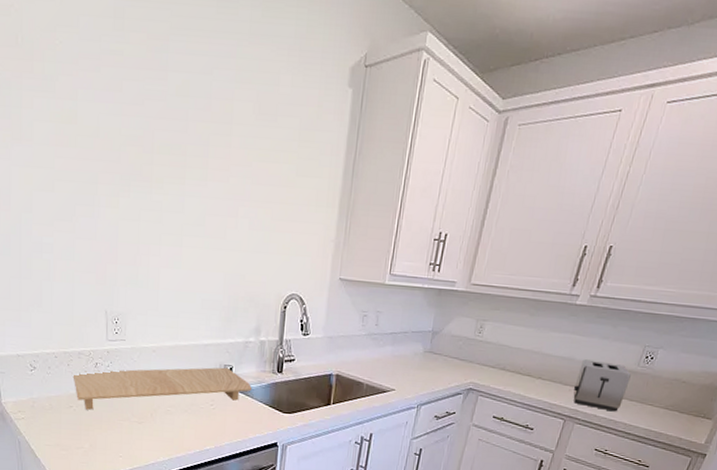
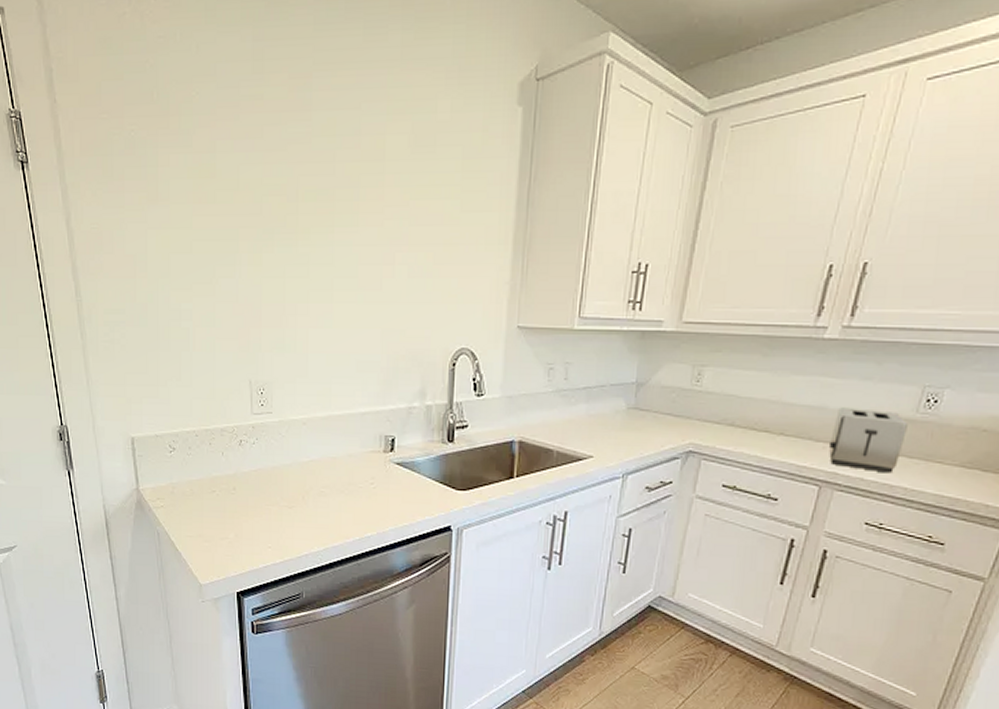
cutting board: present [71,367,252,410] -> none [213,438,418,494]

